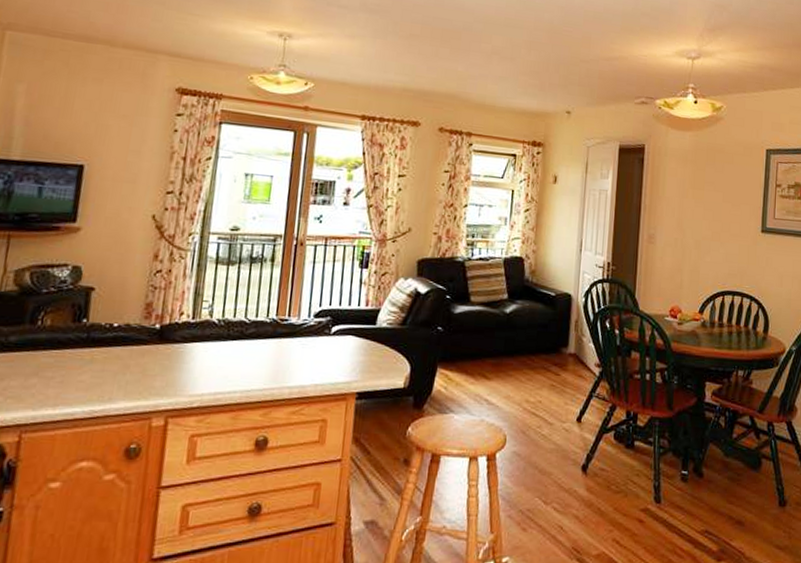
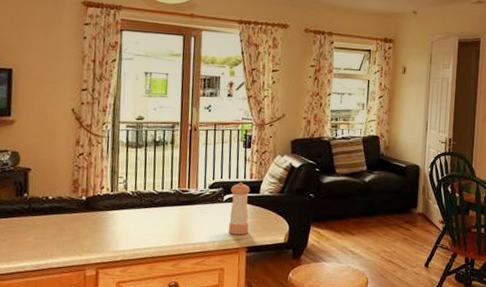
pepper shaker: none [335,310,365,377] -> present [229,182,250,235]

